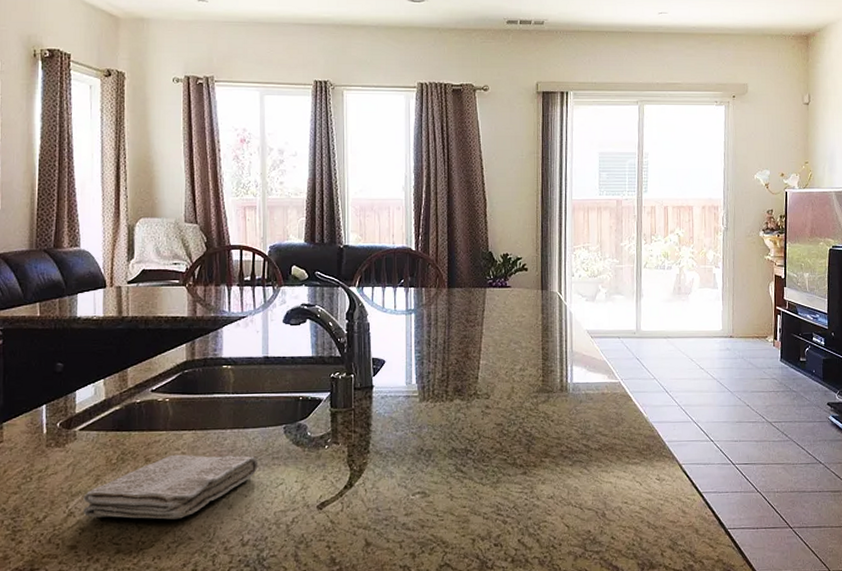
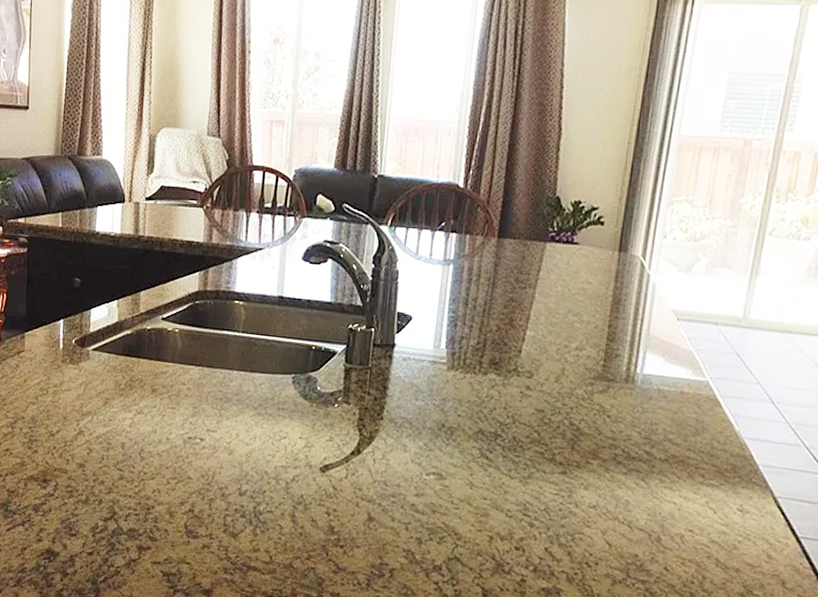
washcloth: present [83,454,258,520] -> none [91,389,263,456]

